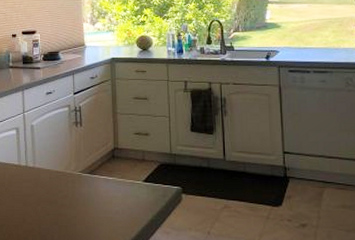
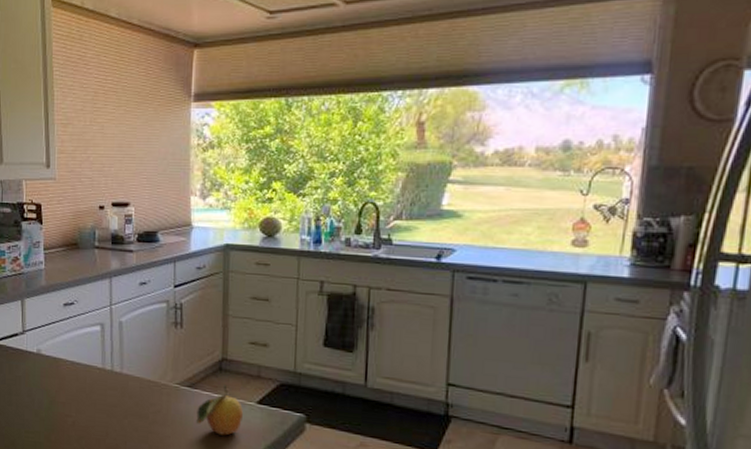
fruit: none [96,168,133,211] -> present [196,384,243,436]

